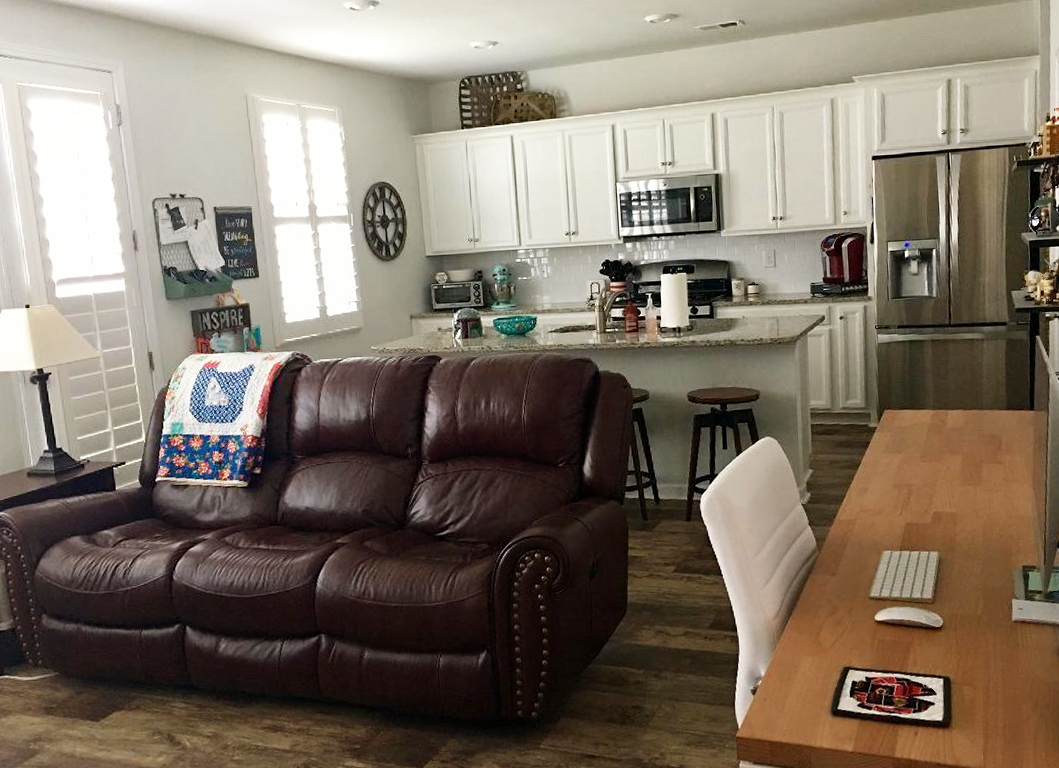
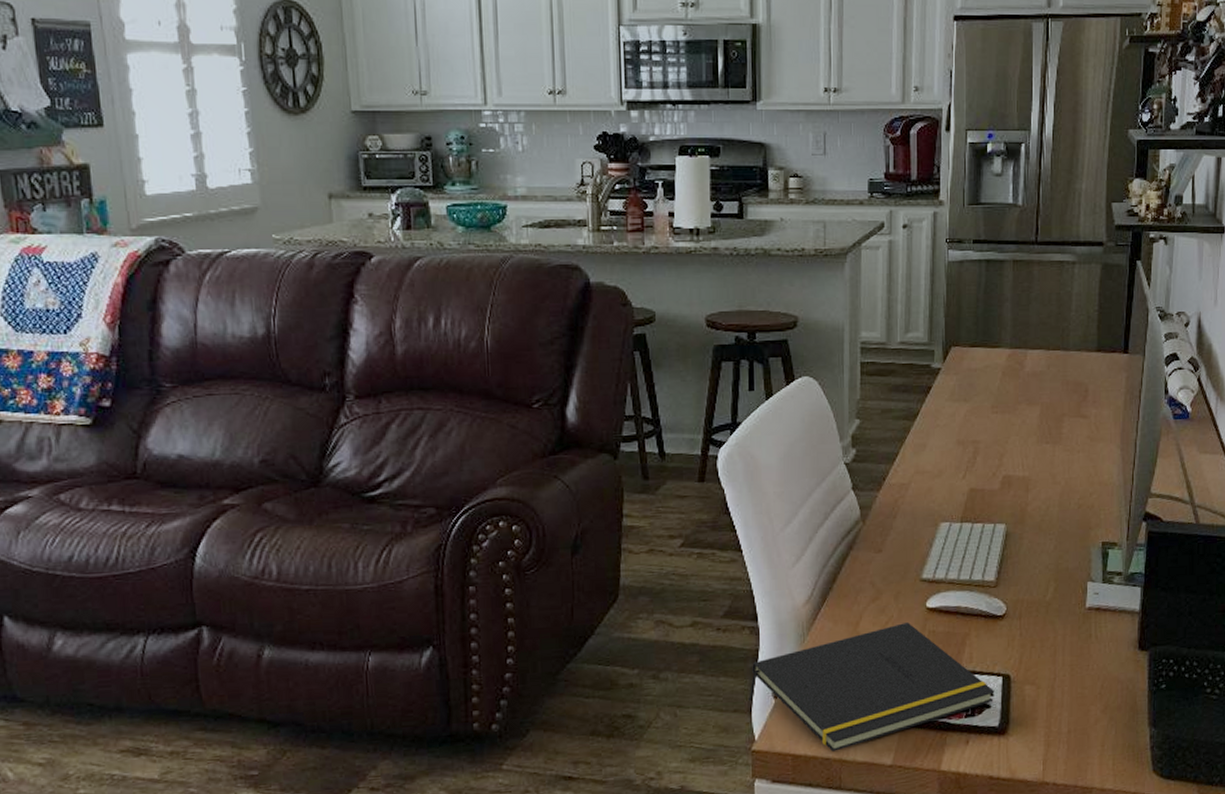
notepad: none [732,633,938,739] -> present [749,623,995,752]

